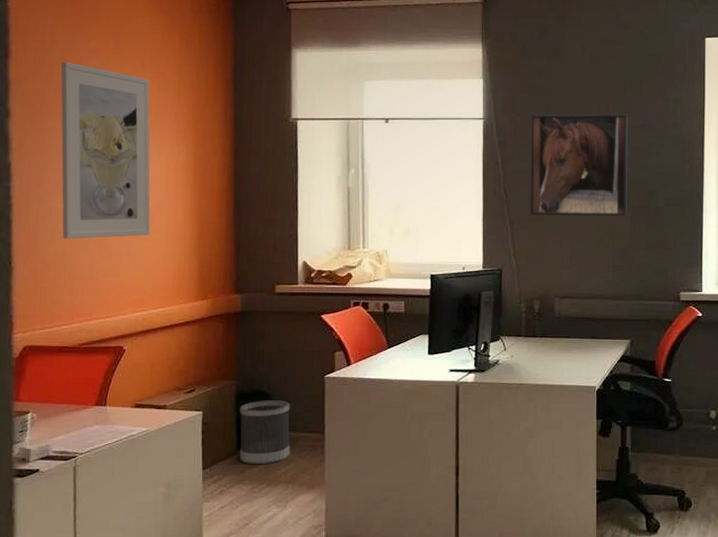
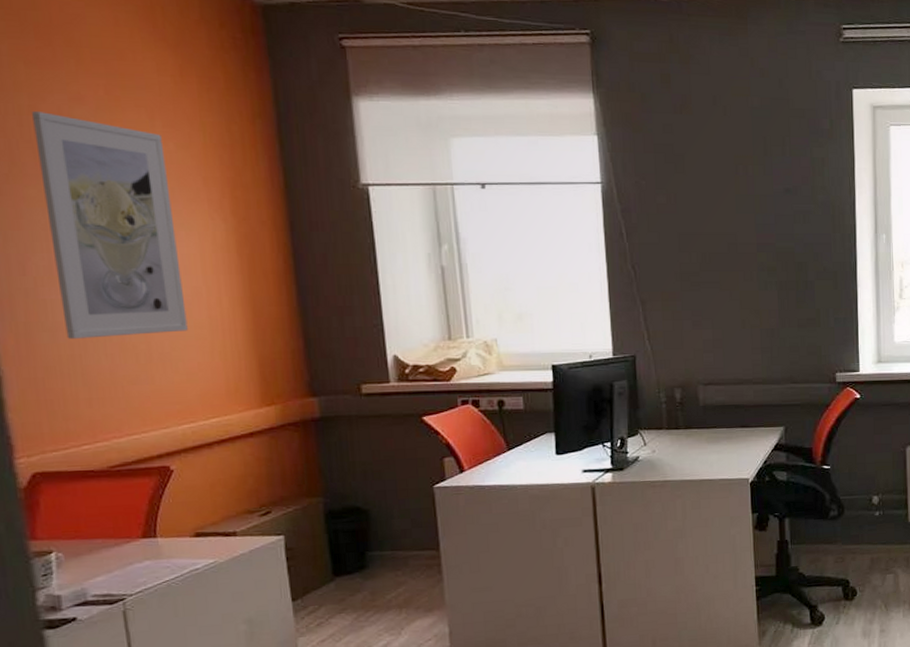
wastebasket: present [239,400,290,465] -> none [330,516,400,591]
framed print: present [530,113,628,217] -> none [658,176,774,294]

